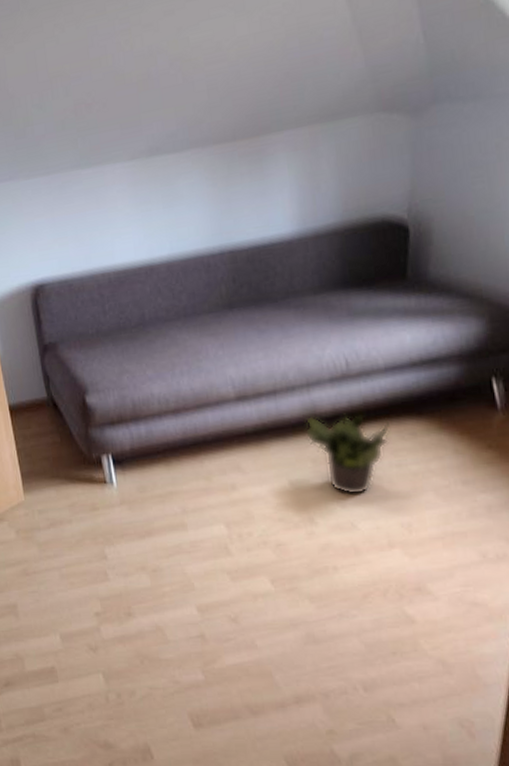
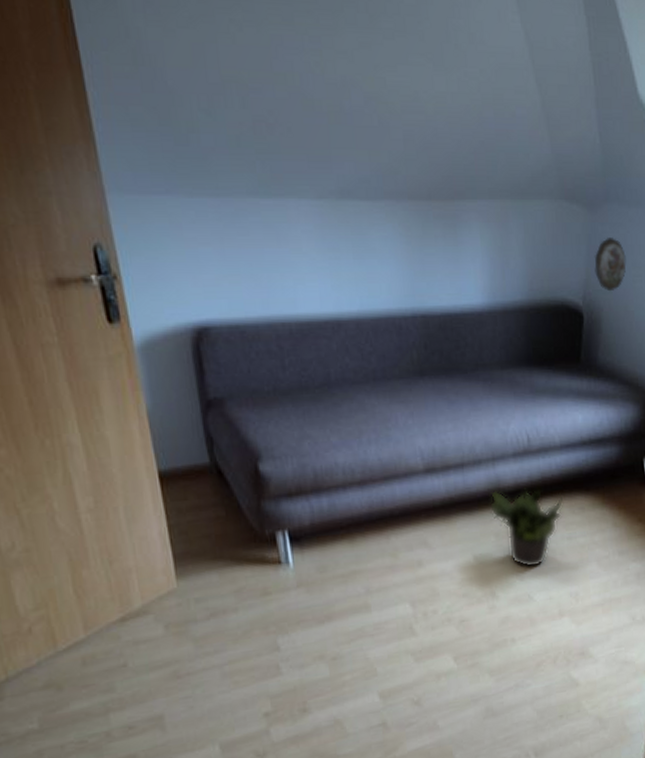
decorative plate: none [420,140,463,200] -> present [594,238,626,292]

